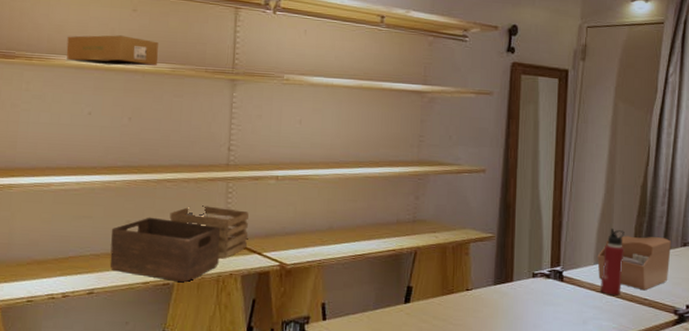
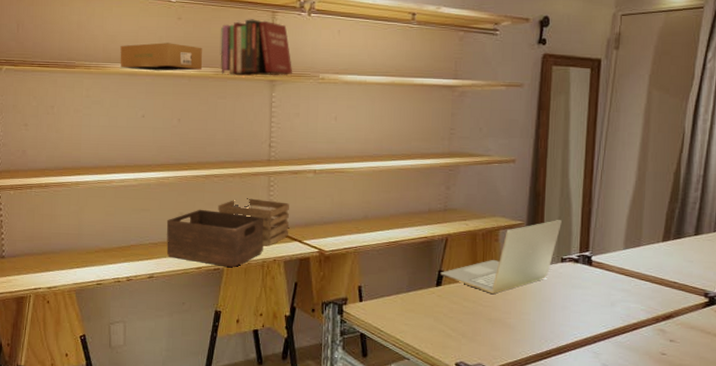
books: none [178,14,256,75] -> present [220,19,293,76]
laptop: none [409,233,532,311] -> present [440,220,562,294]
sewing box: present [597,236,671,291] -> none [627,221,704,274]
water bottle: present [601,229,625,296] -> none [629,215,656,279]

